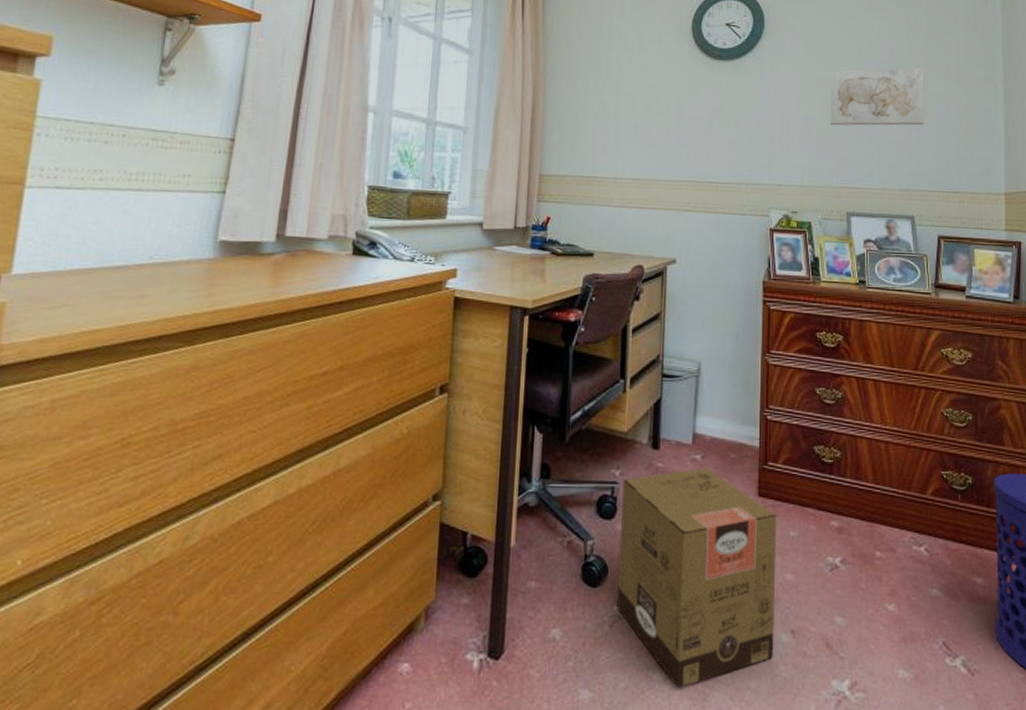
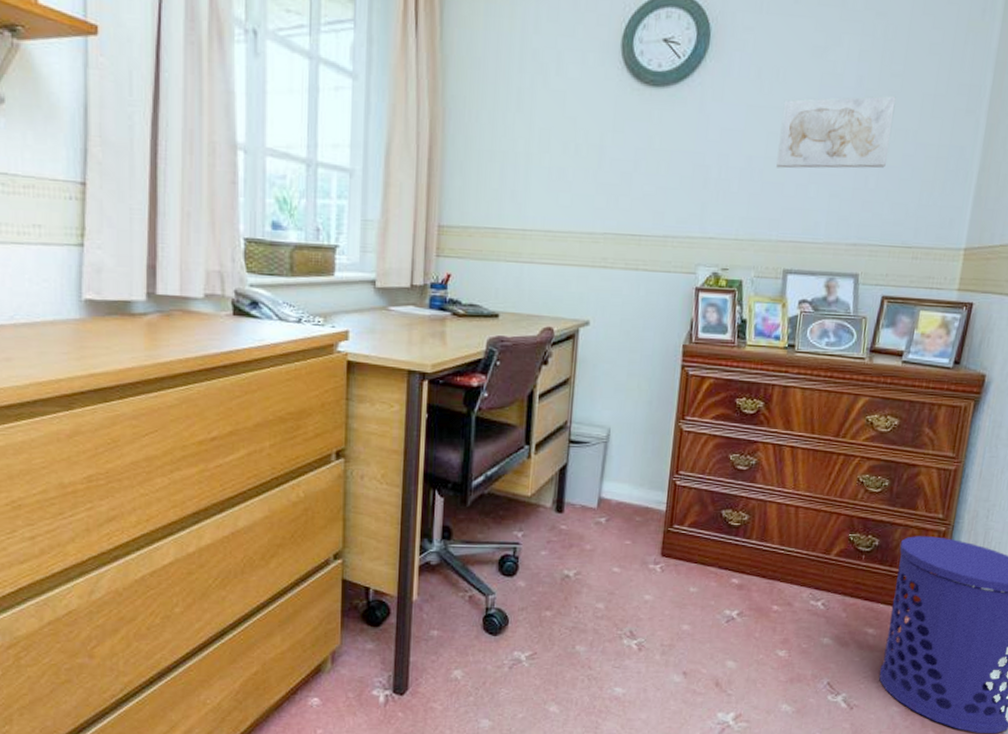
cardboard box: present [617,467,777,688] -> none [516,529,679,718]

